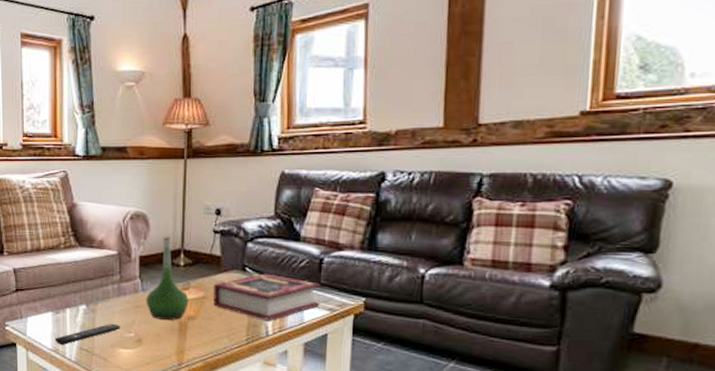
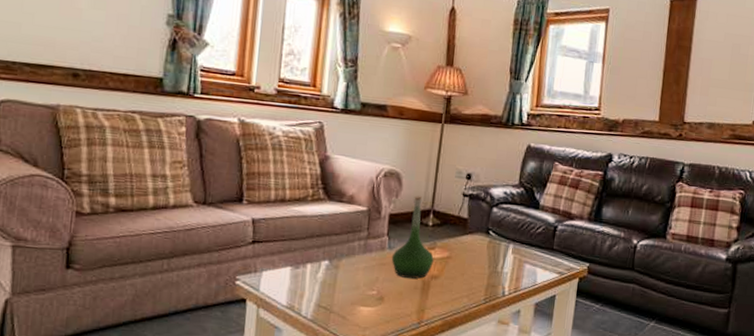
remote control: present [54,323,120,345] -> none [290,280,363,301]
book: present [213,273,321,321] -> none [457,237,553,282]

